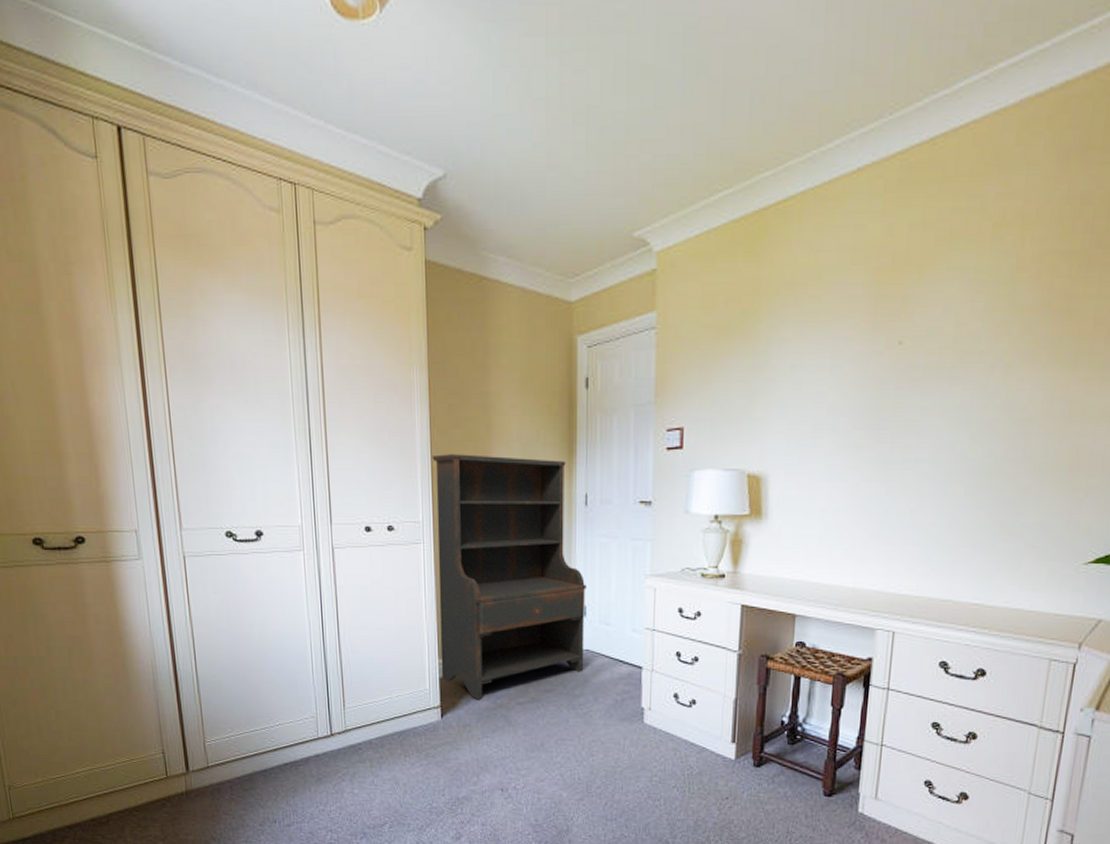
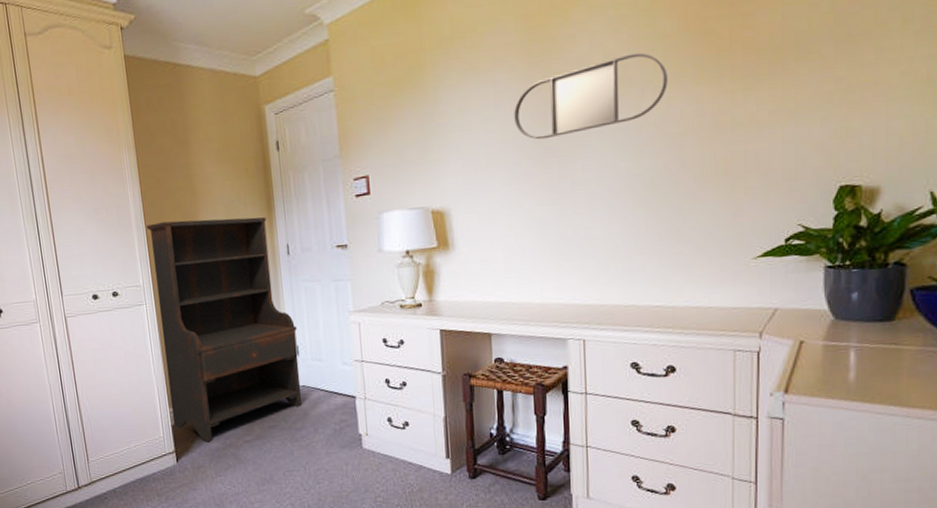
home mirror: none [849,325,1022,409] -> present [514,53,668,140]

